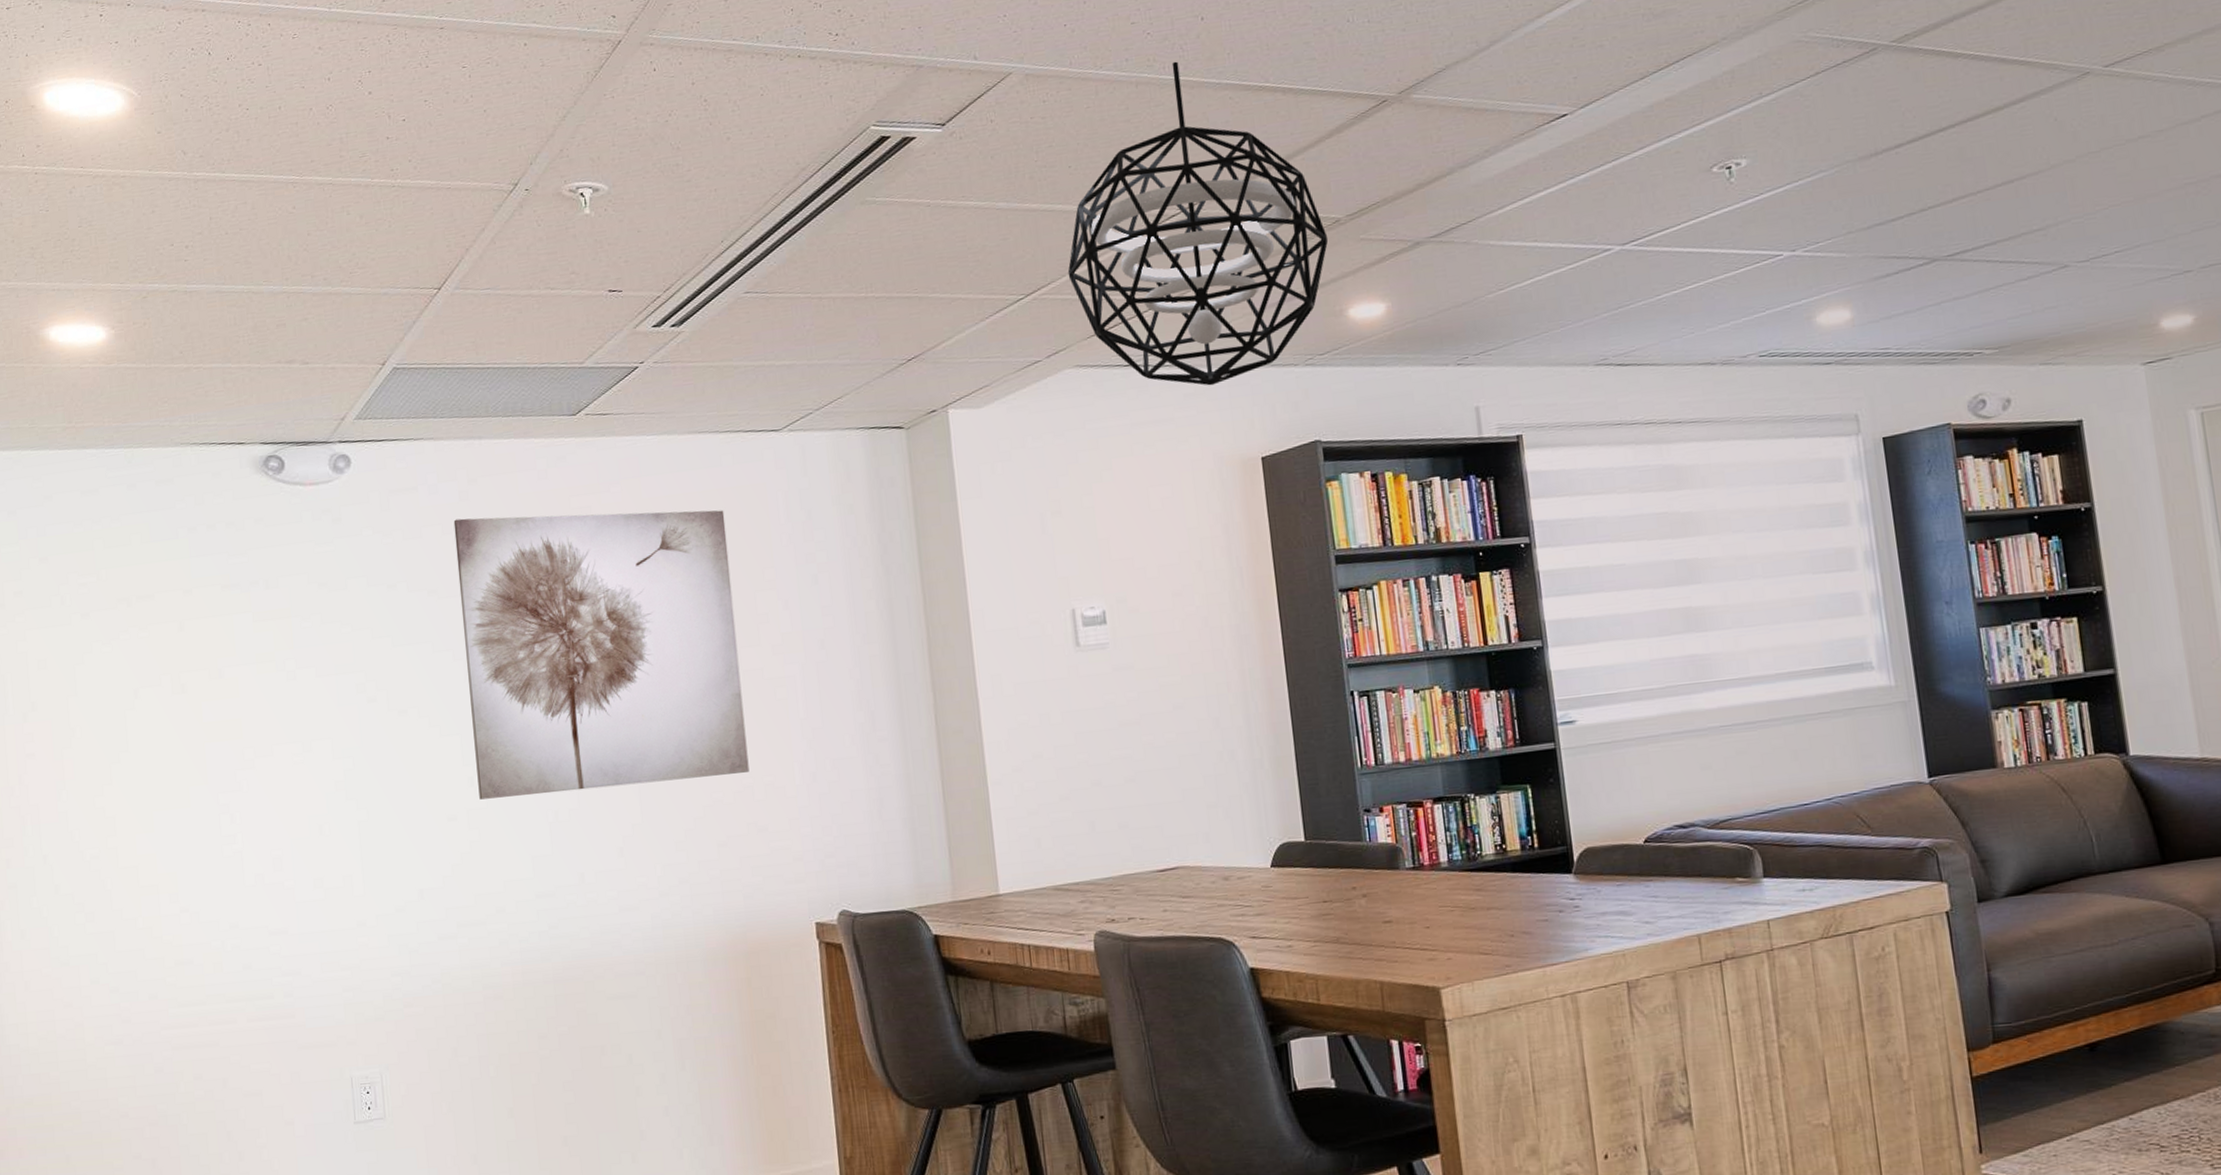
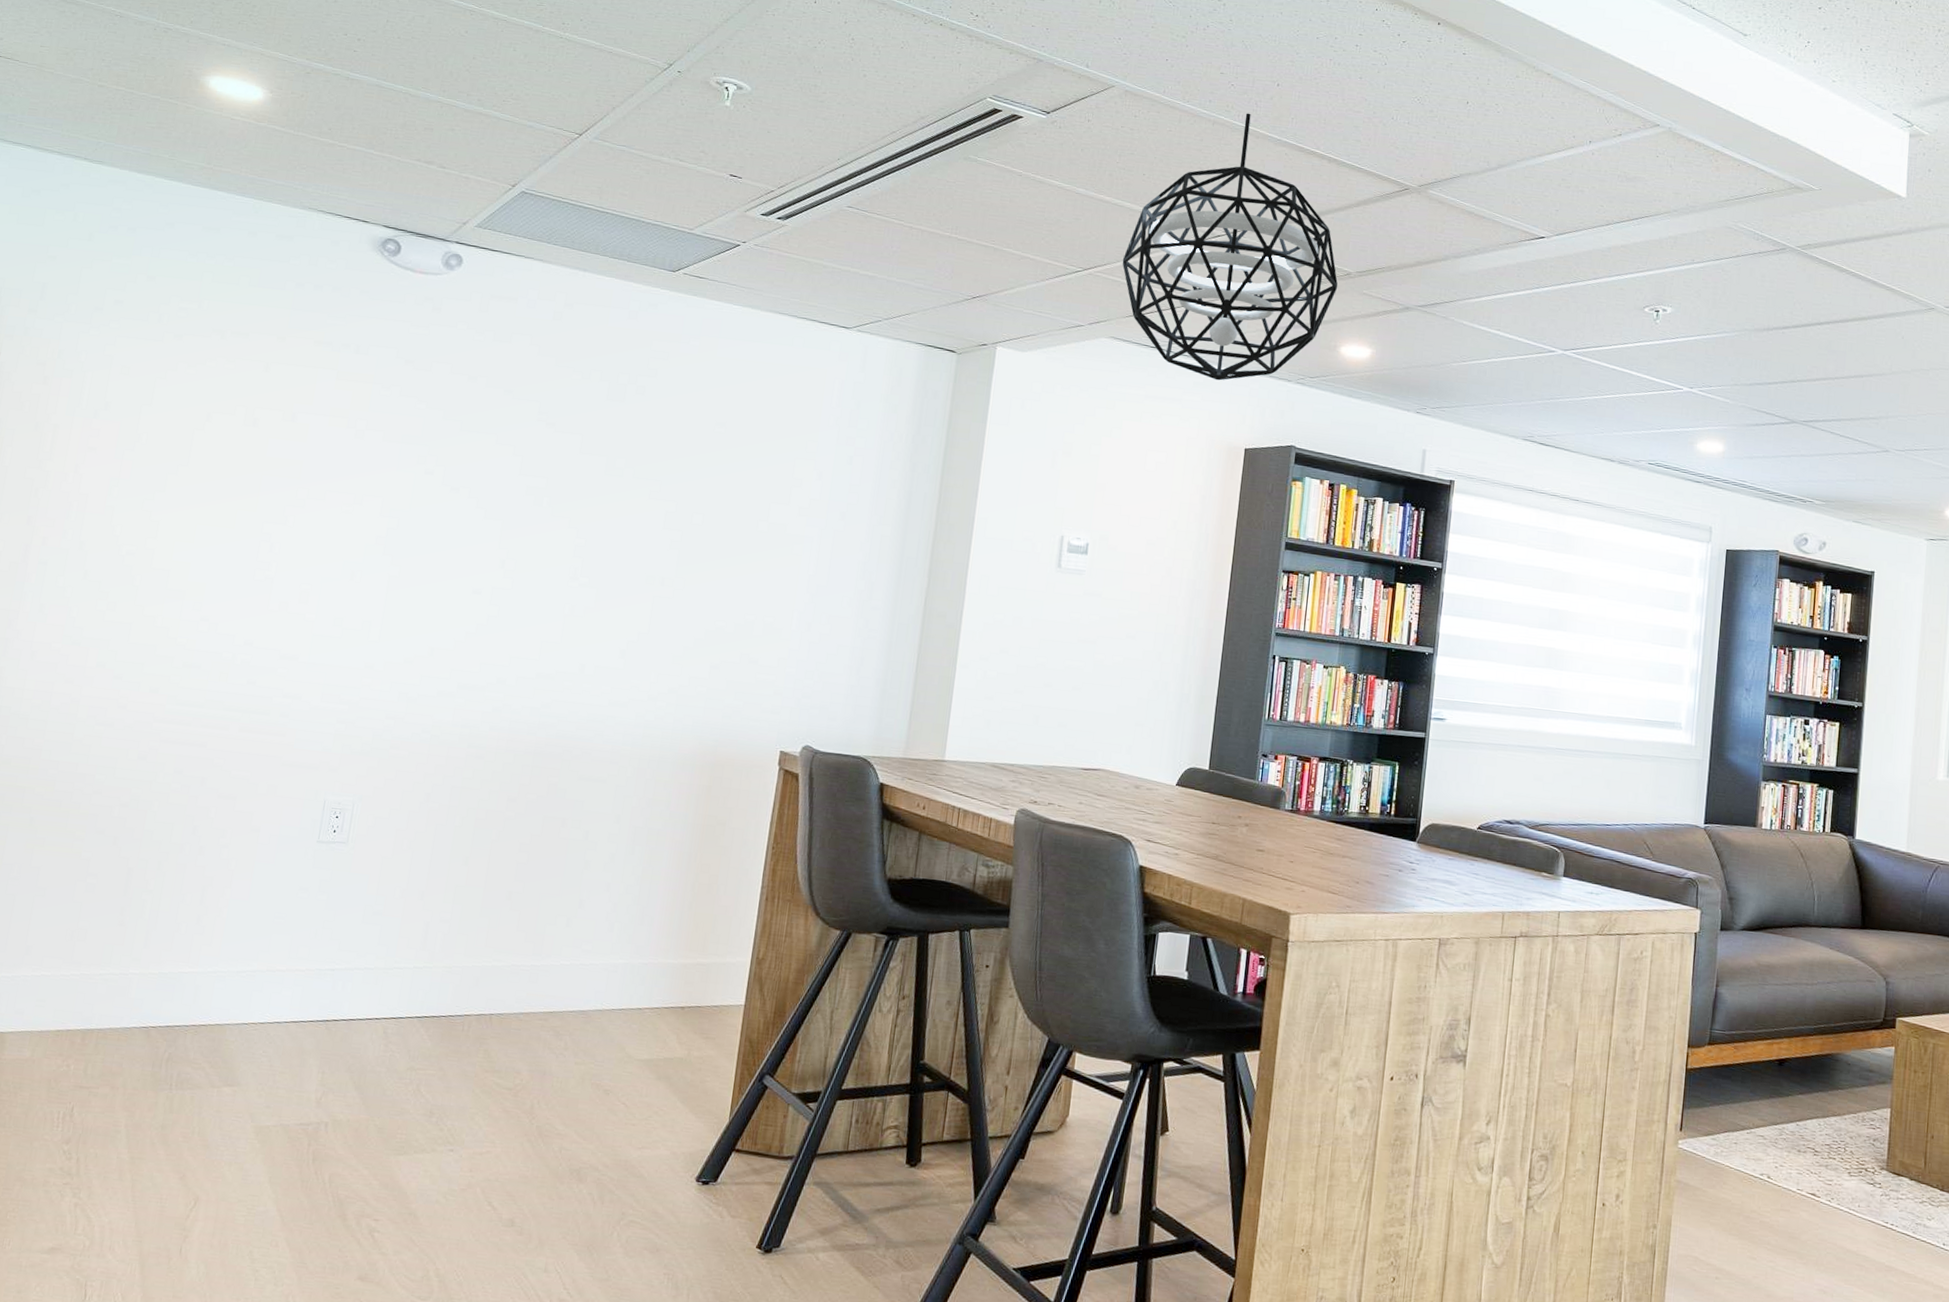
wall art: present [453,510,750,800] -> none [506,334,785,610]

